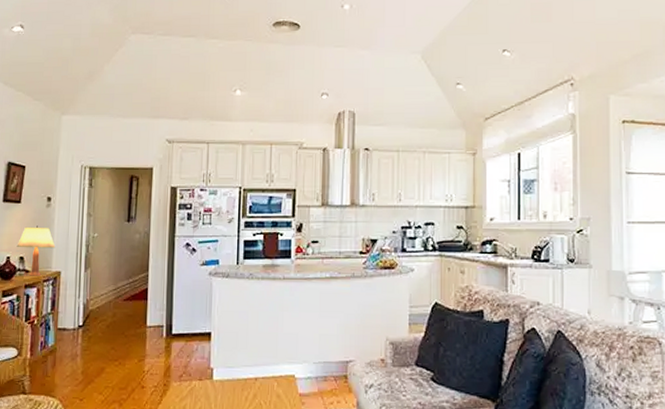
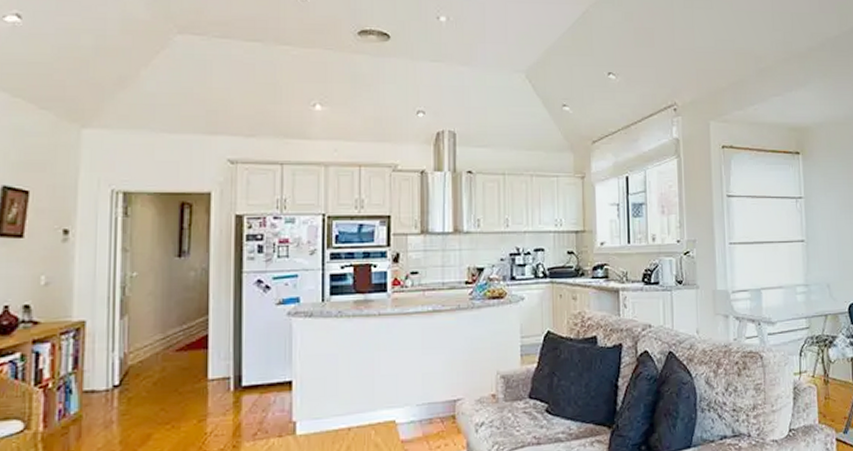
table lamp: present [16,225,56,276] -> none [18,265,77,329]

